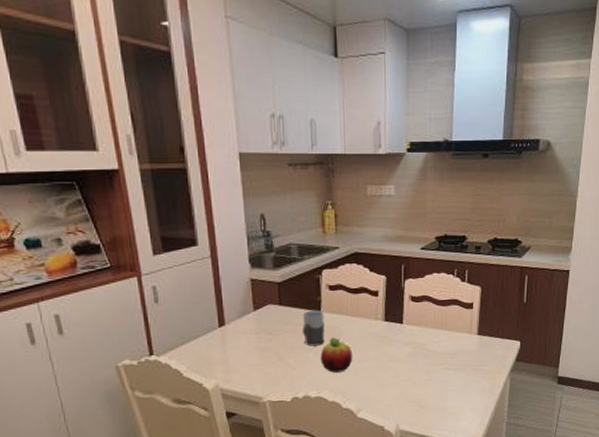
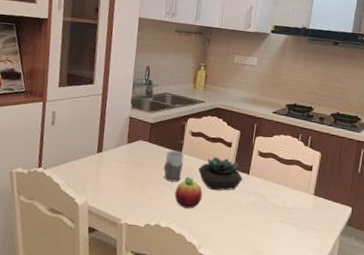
succulent plant: none [343,309,397,348] -> present [198,157,243,191]

